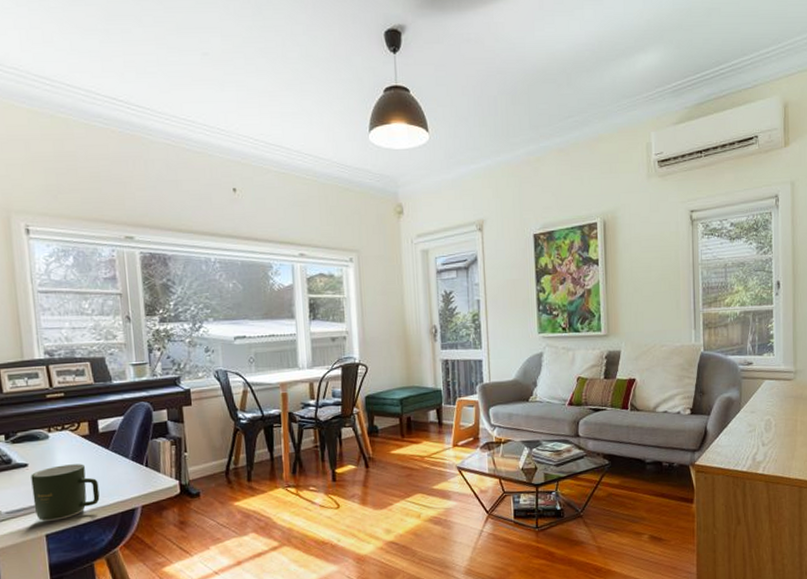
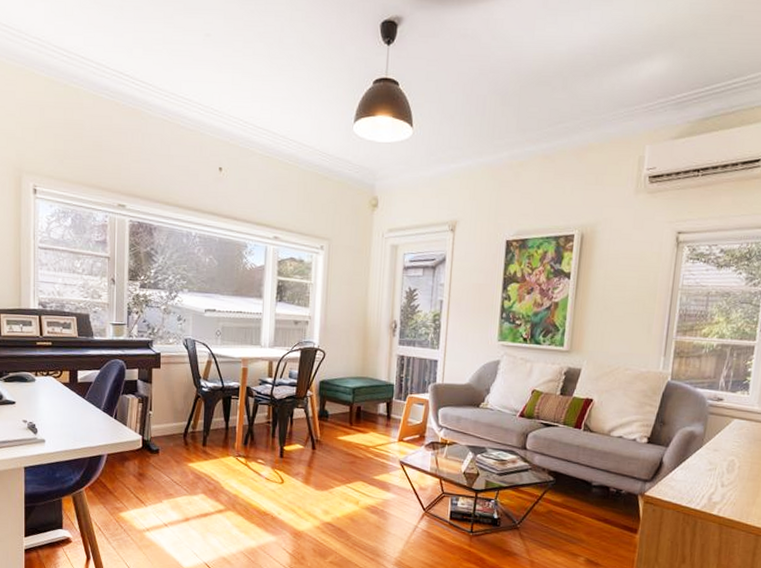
mug: present [31,464,100,522] -> none [17,407,73,456]

